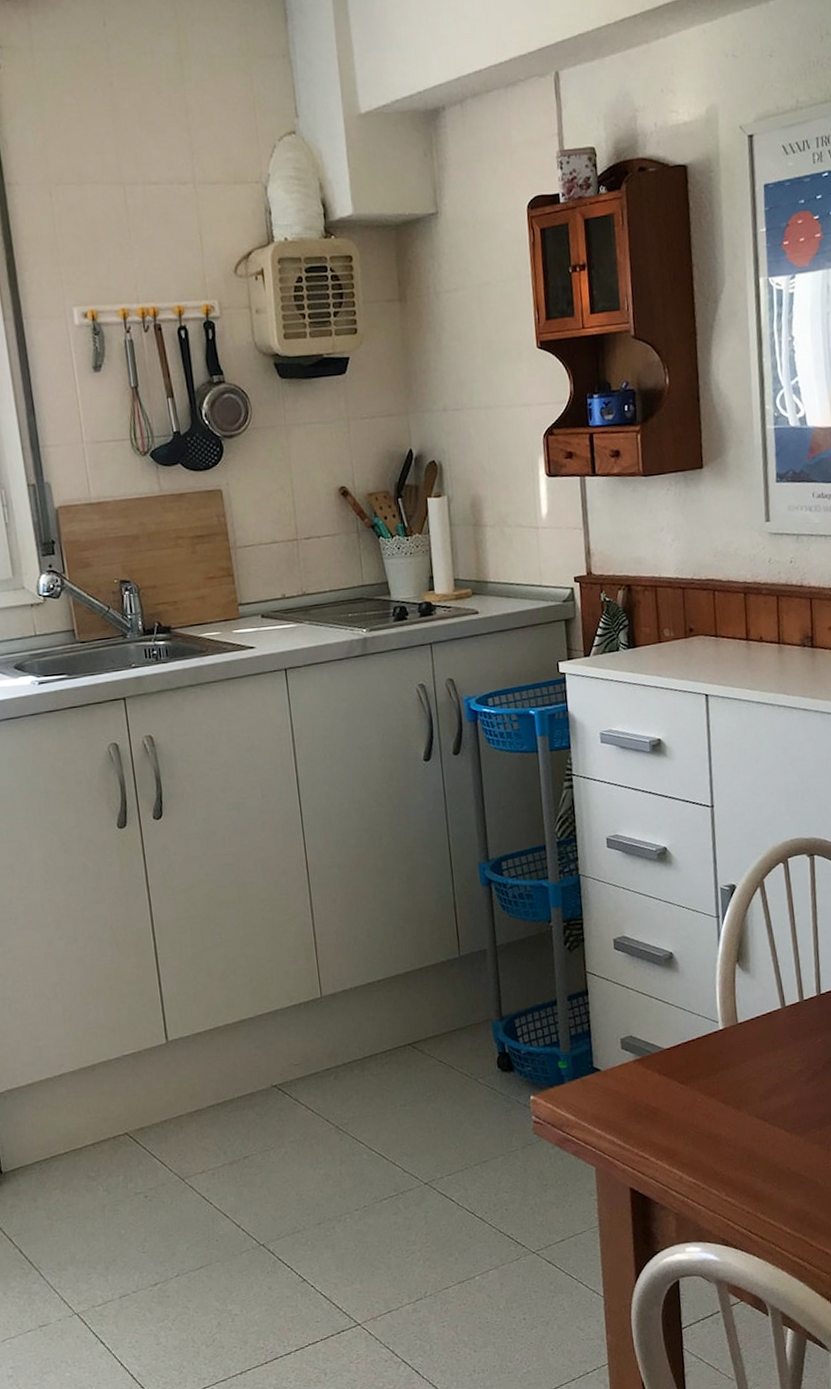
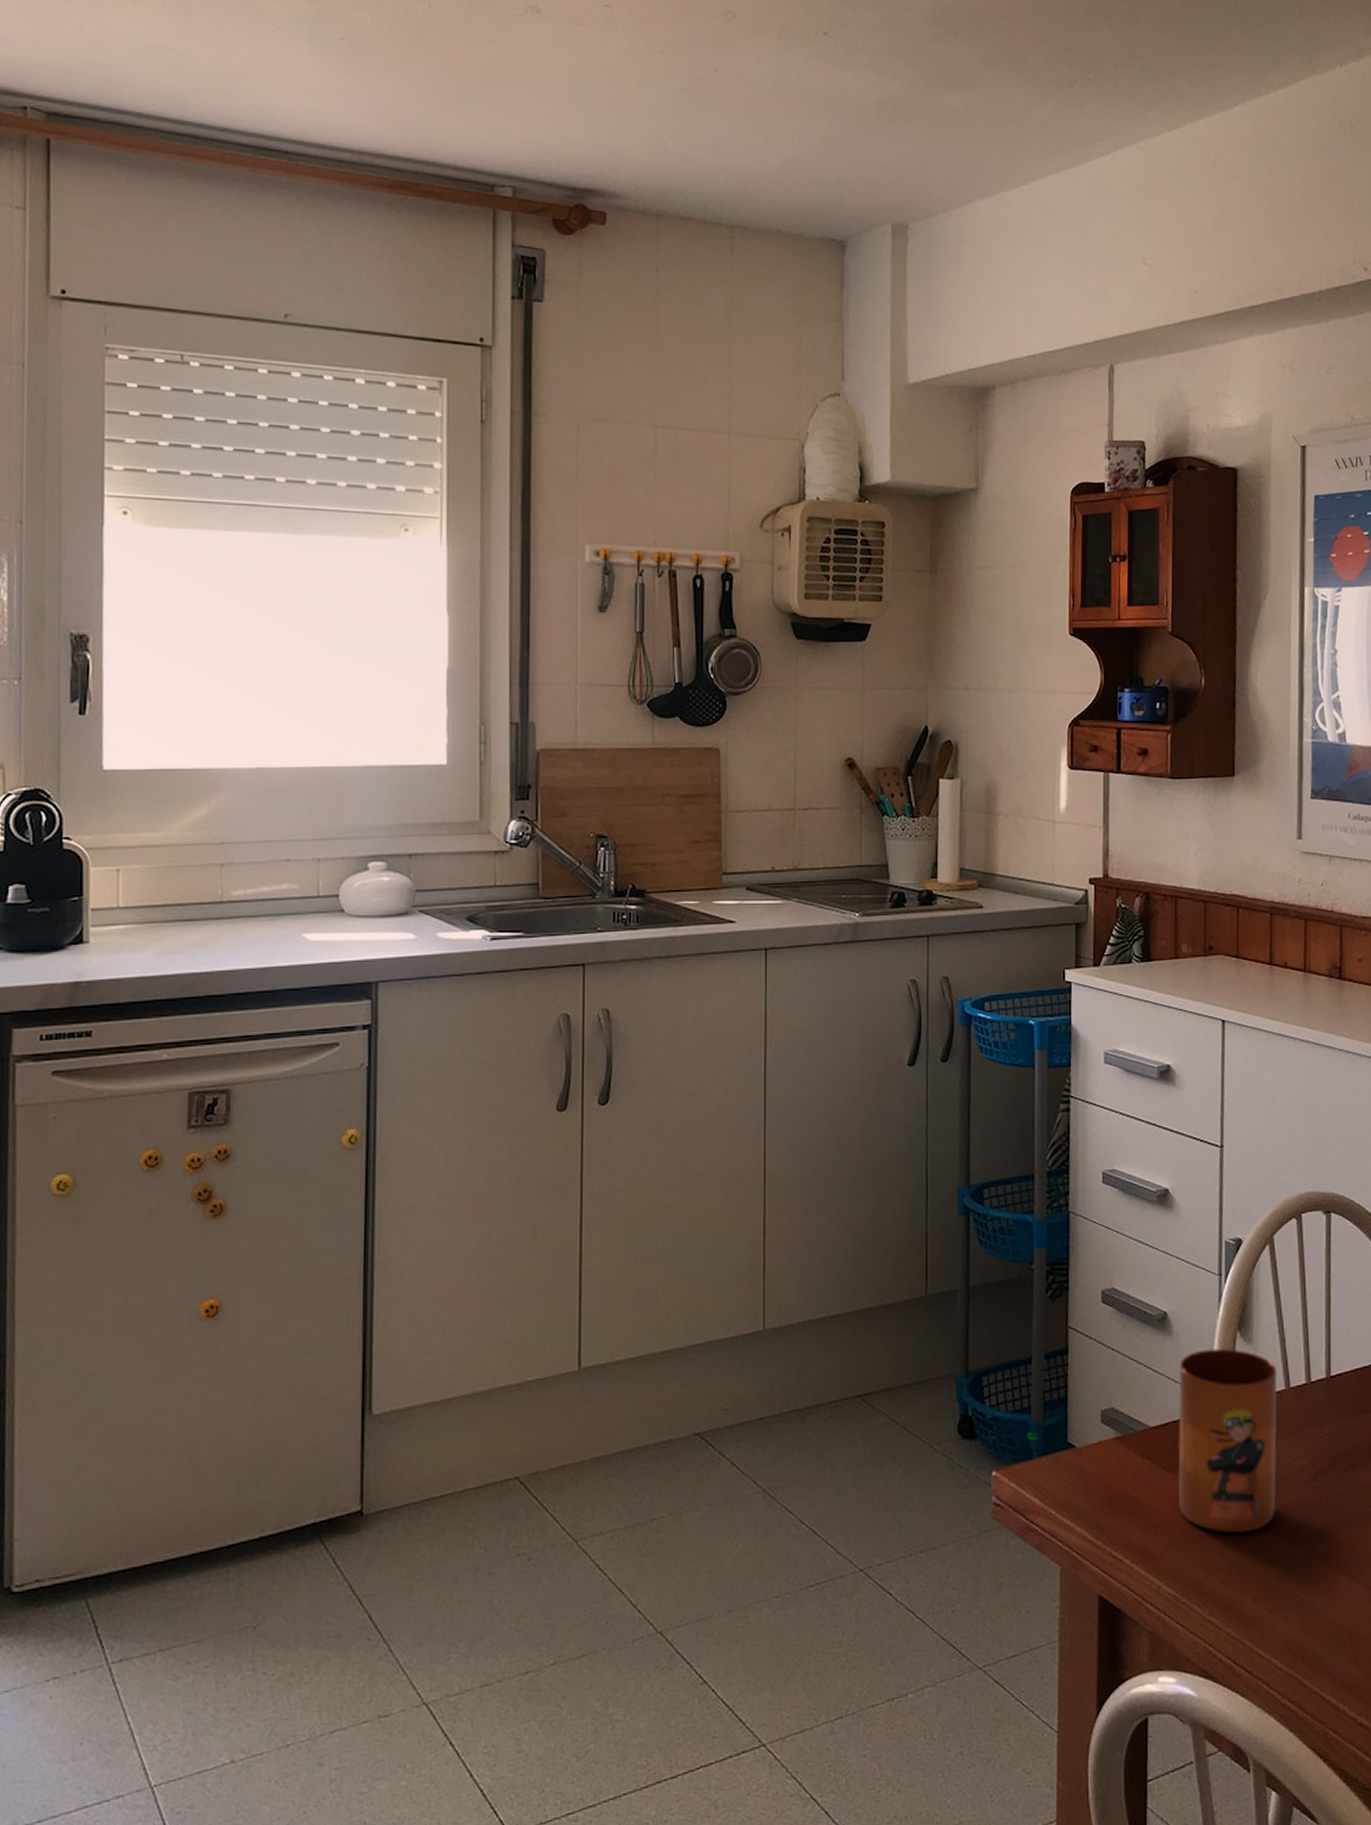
mug: none [686,978,779,1130] -> present [1177,1348,1277,1533]

